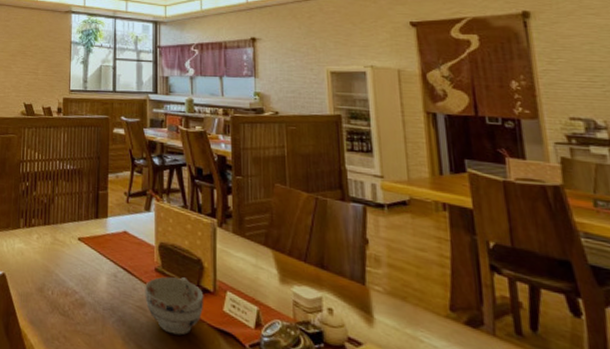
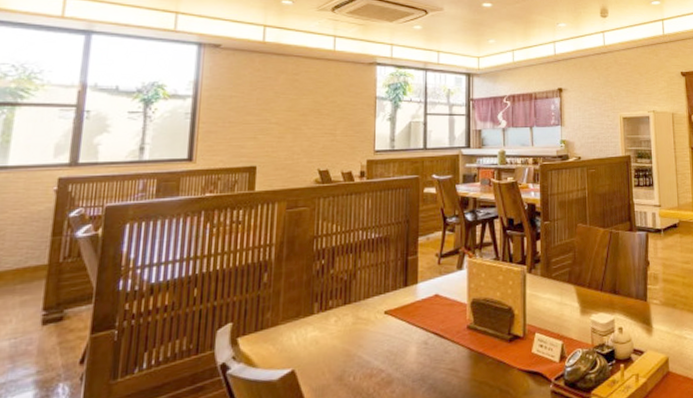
teacup: present [145,276,204,336] -> none [457,329,515,388]

